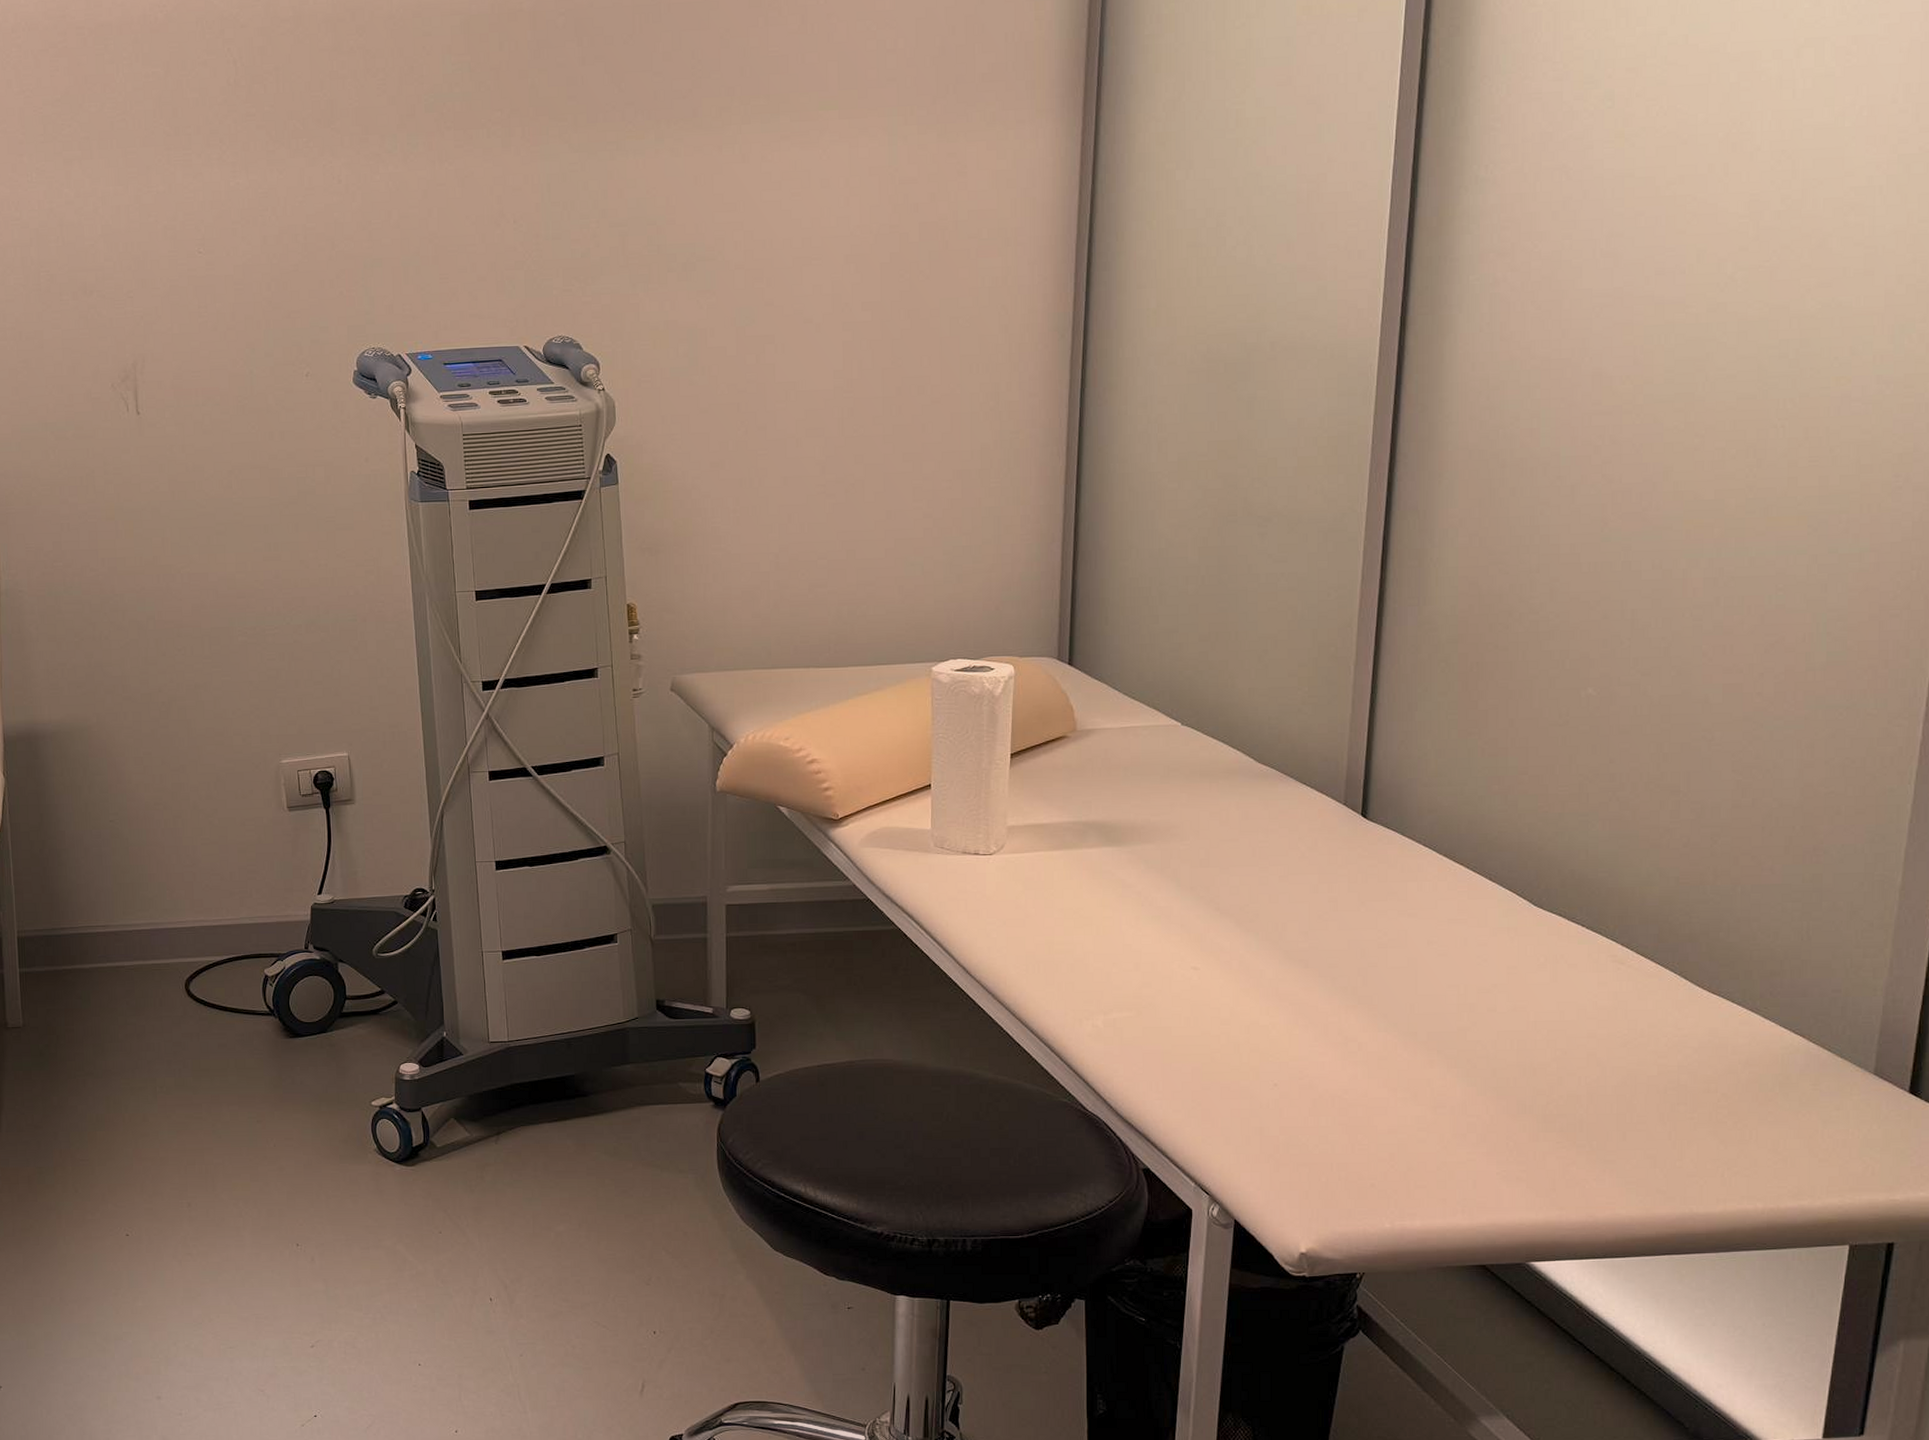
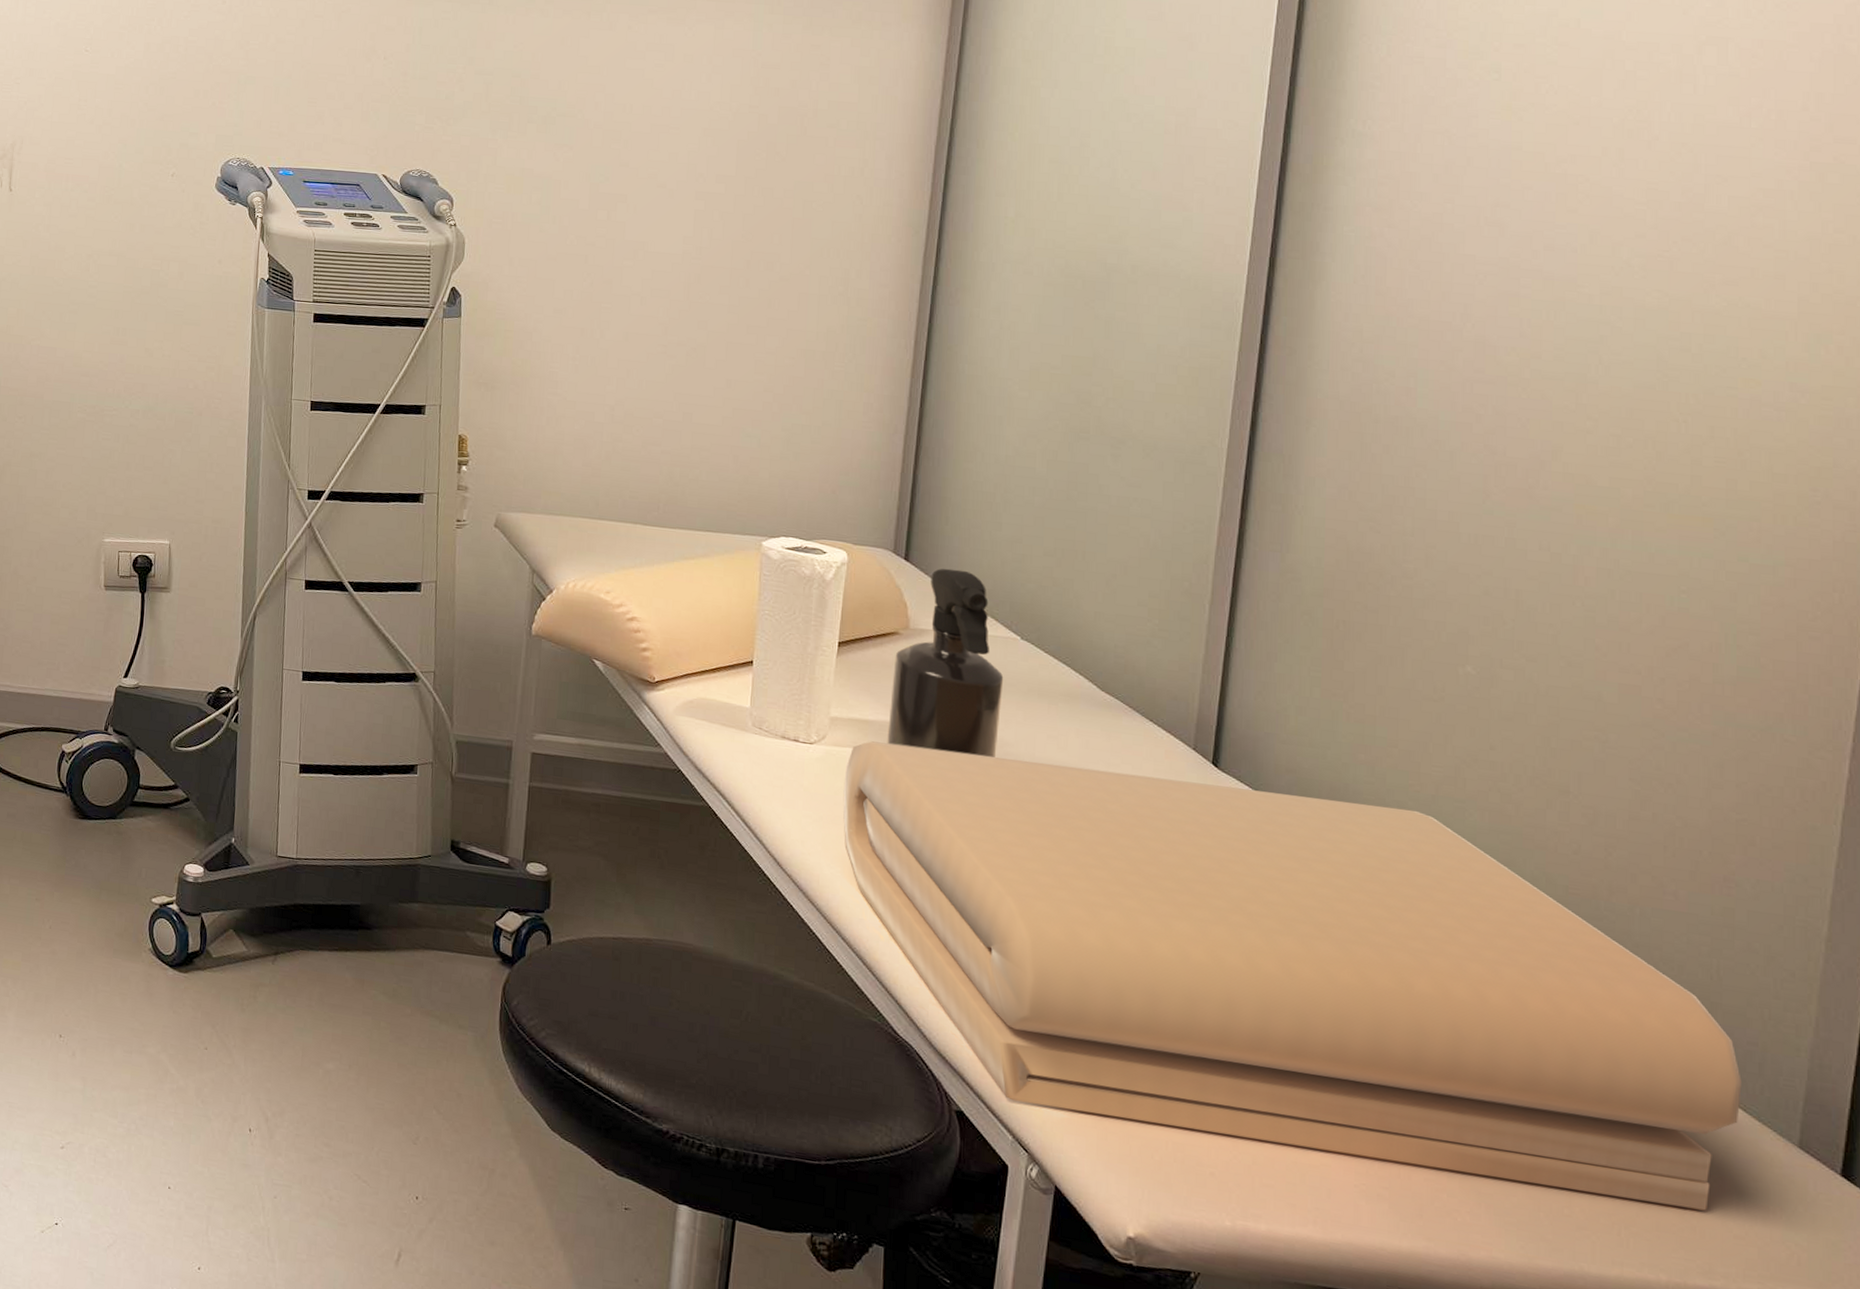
towel: none [1023,829,1827,1151] -> present [842,741,1742,1211]
spray bottle: none [1062,667,1167,844] -> present [887,568,1004,759]

